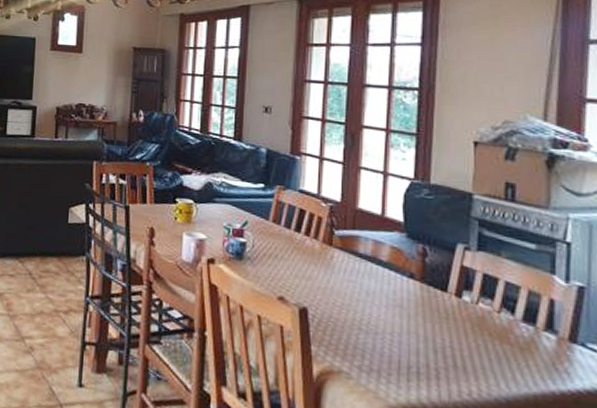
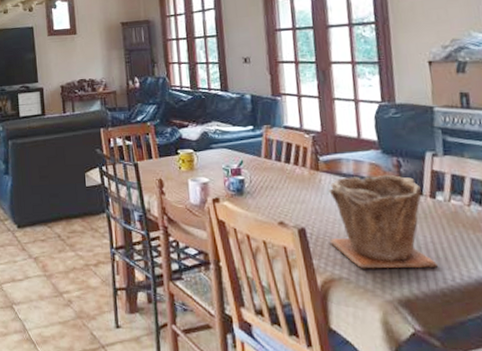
plant pot: none [334,257,455,377] -> present [329,174,439,269]

